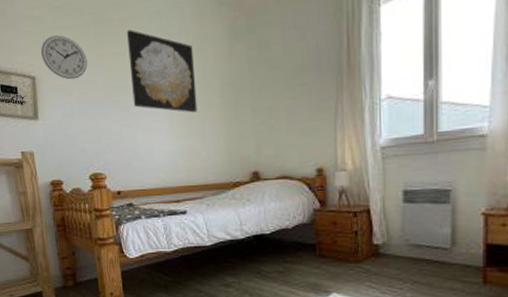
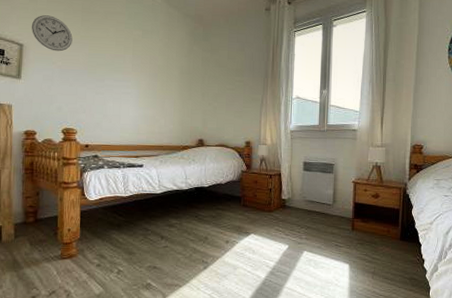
wall art: present [127,29,198,113] -> none [108,22,161,91]

